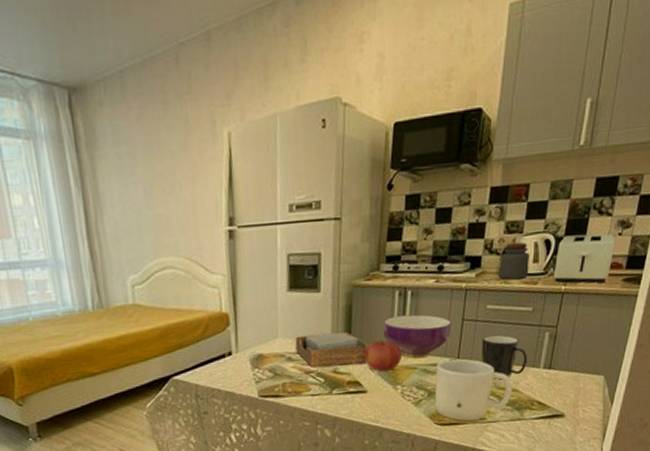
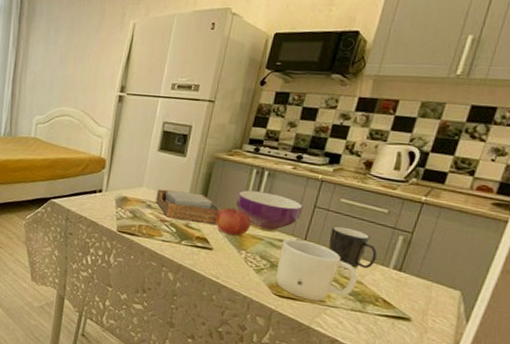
jar: present [498,242,529,280] -> none [355,148,391,182]
toaster: present [553,233,616,283] -> none [414,151,487,203]

